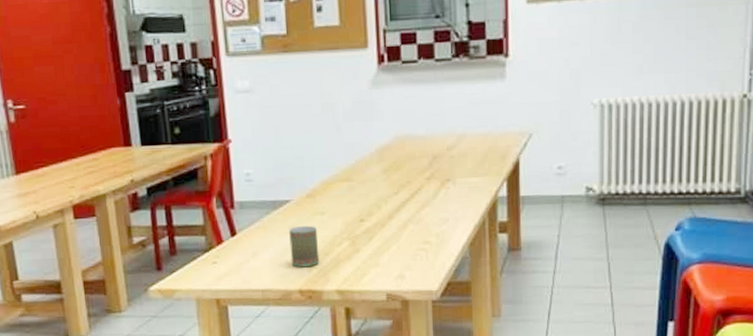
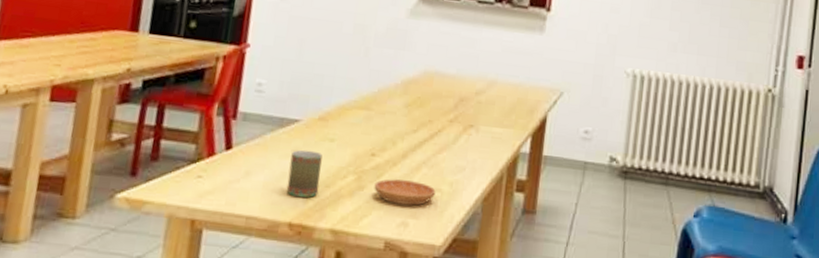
saucer: none [368,238,425,260] -> present [374,179,436,206]

